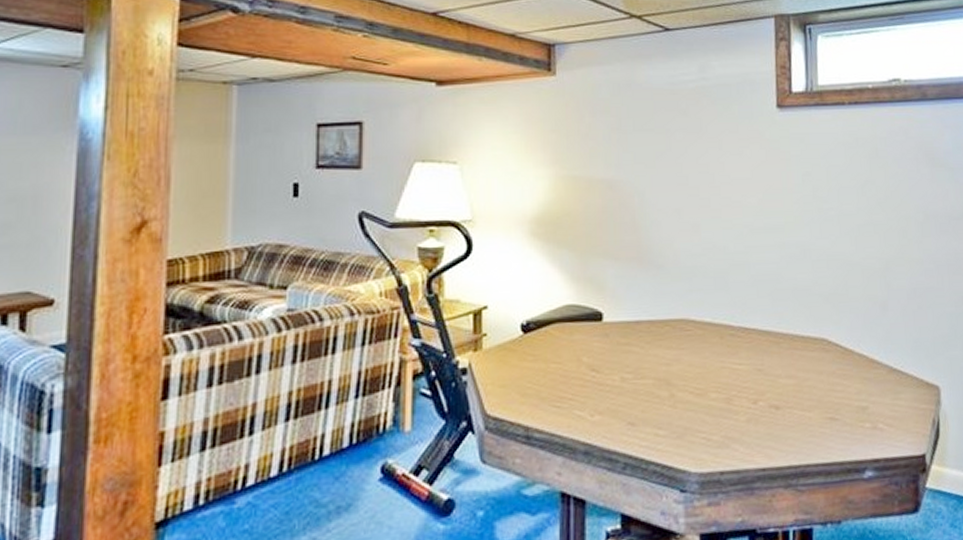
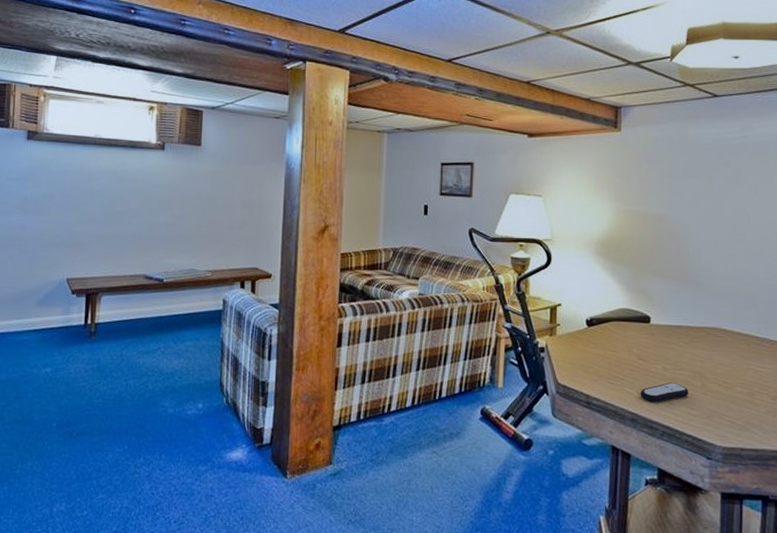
remote control: none [594,396,654,427] -> present [640,382,689,403]

